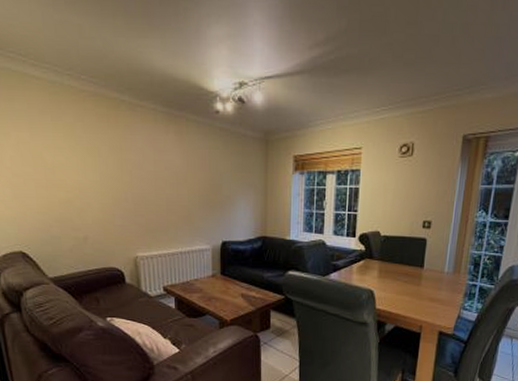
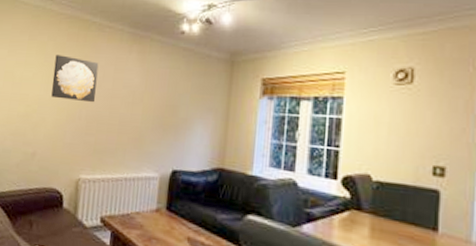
wall art: none [87,137,139,186] -> present [51,55,99,103]

